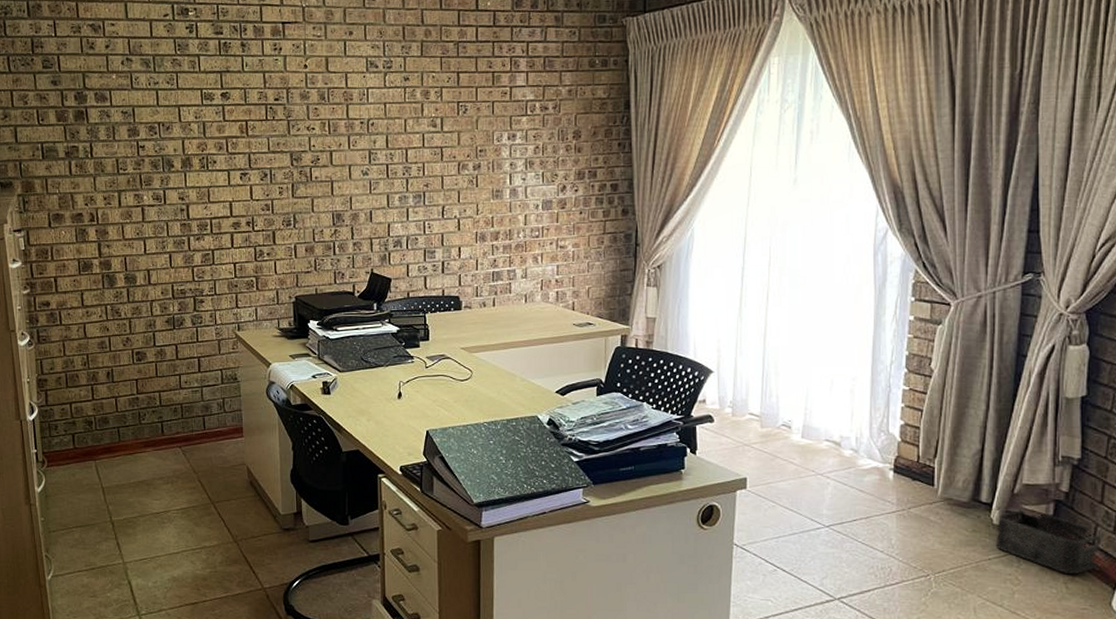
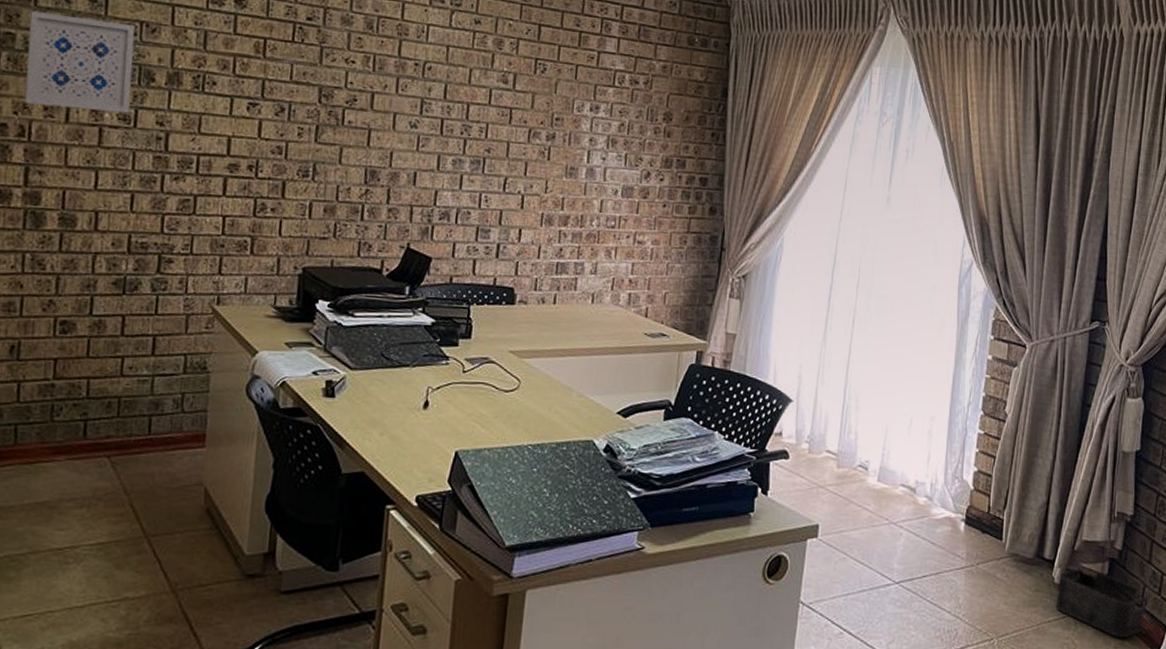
wall art: none [85,126,159,197] -> present [24,10,136,113]

